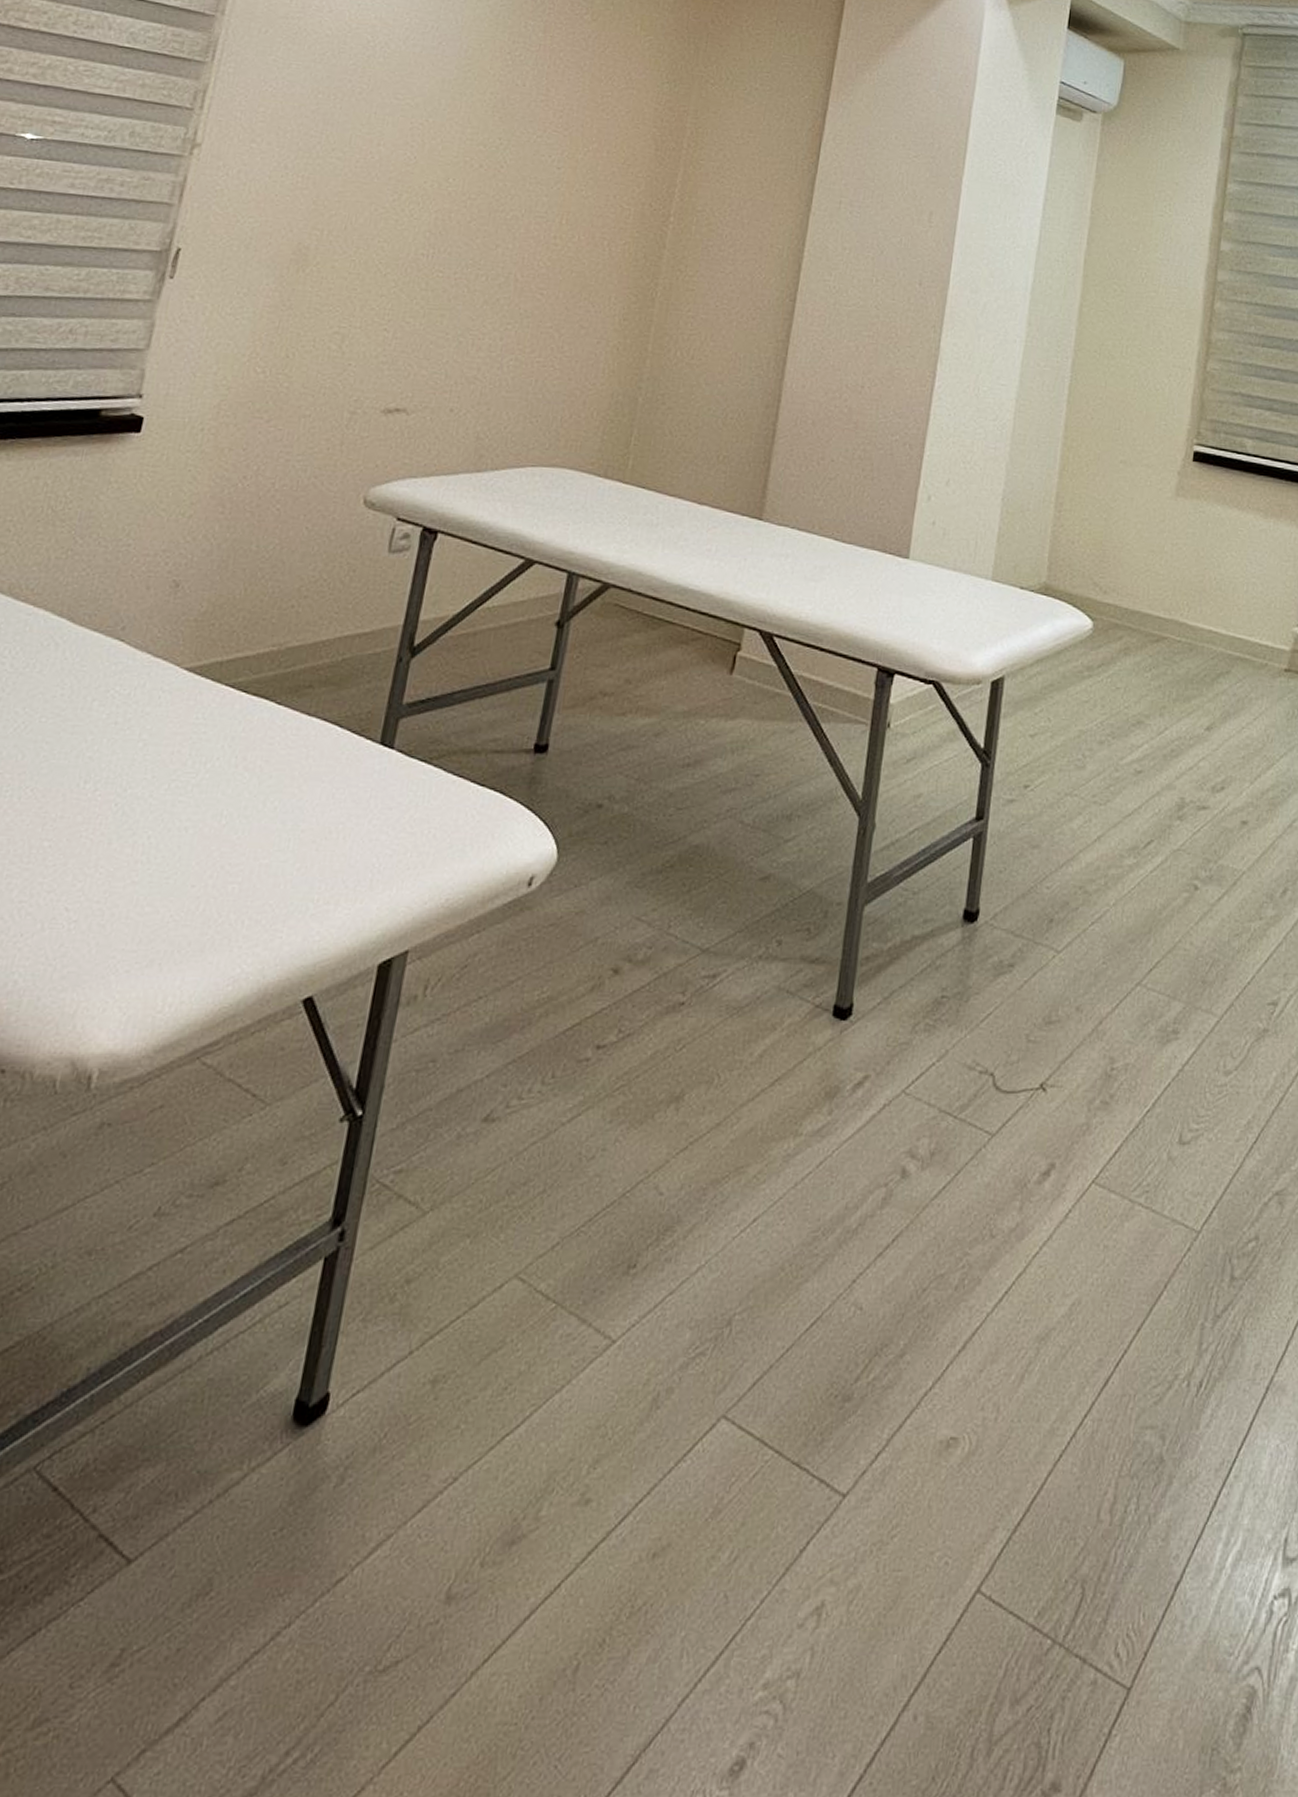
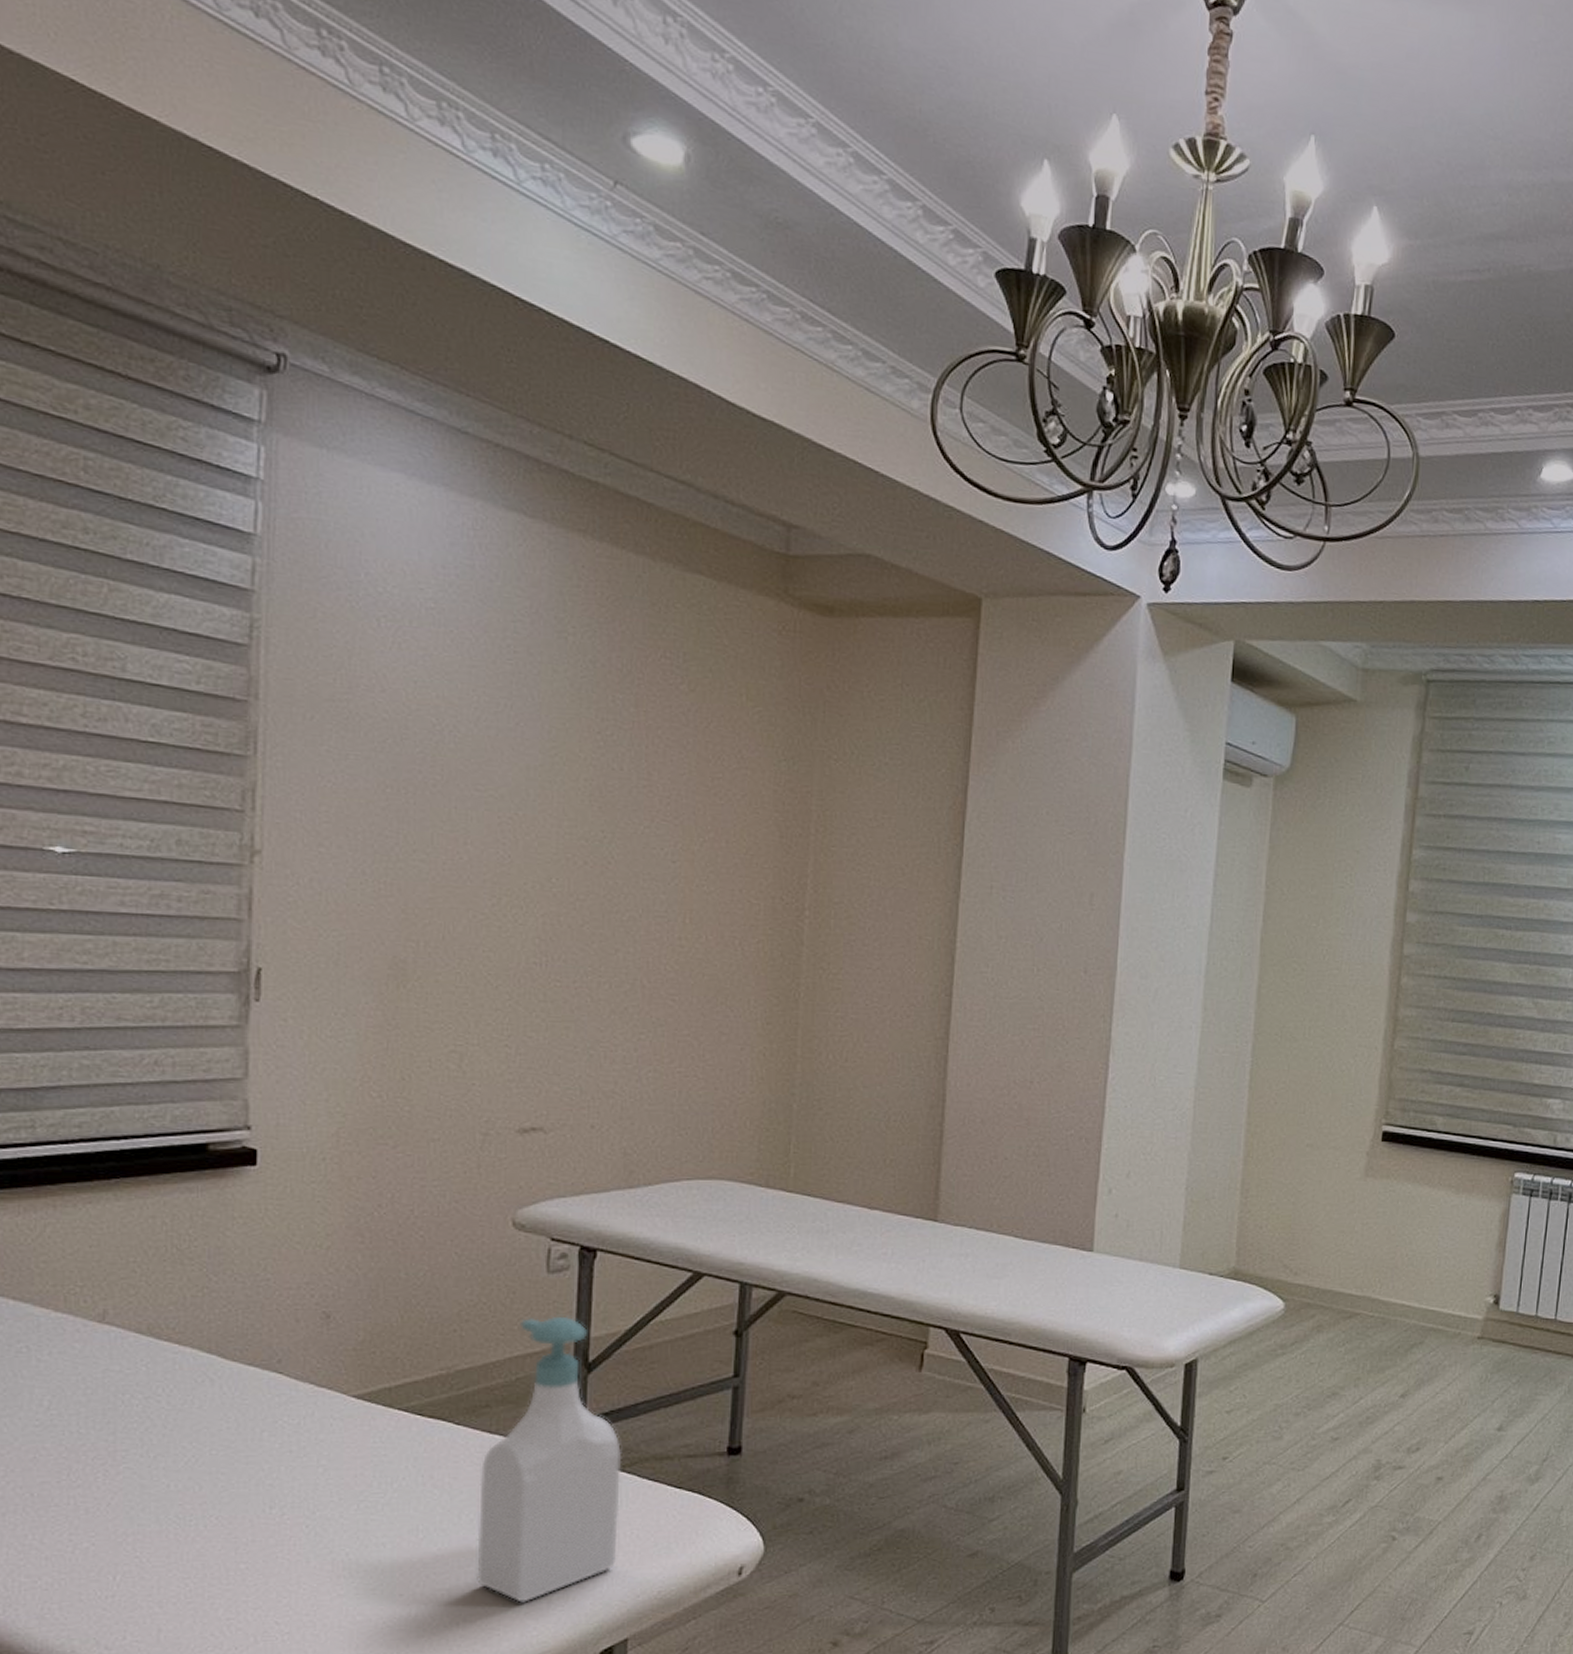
soap bottle: none [269,597,433,903] -> present [477,1316,622,1603]

